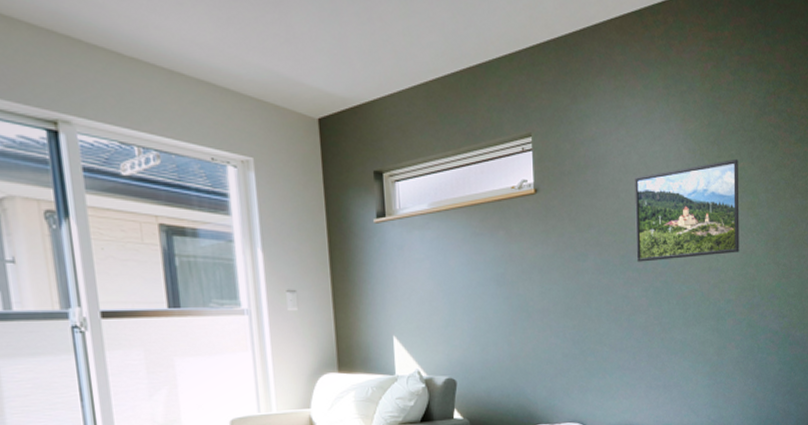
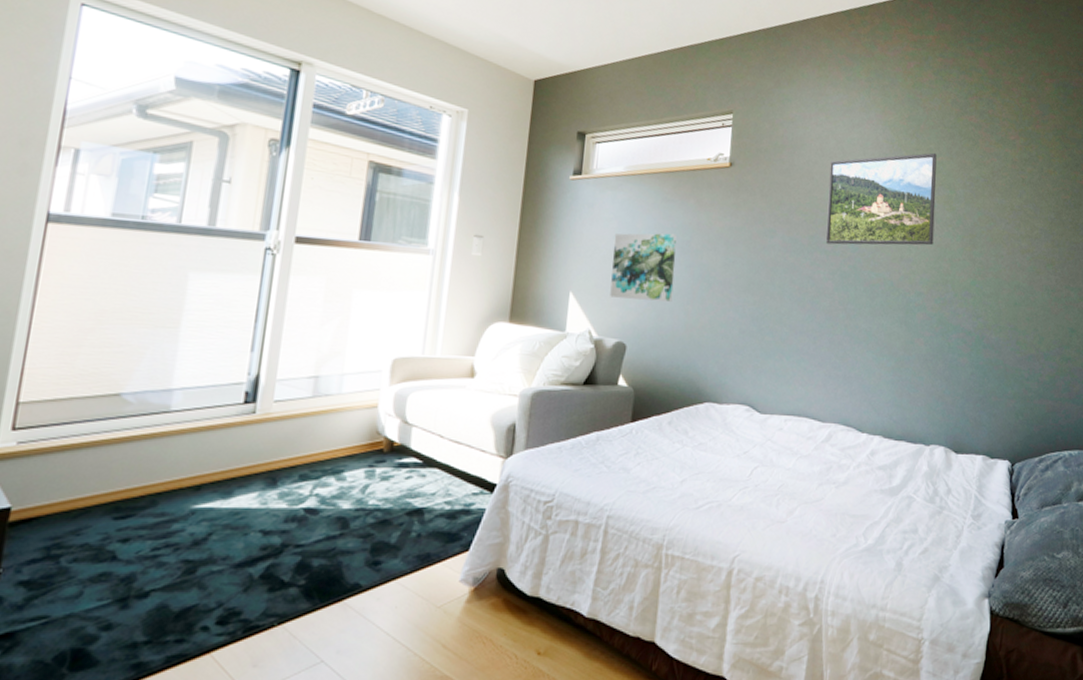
wall art: none [428,267,495,337] -> present [610,233,677,302]

